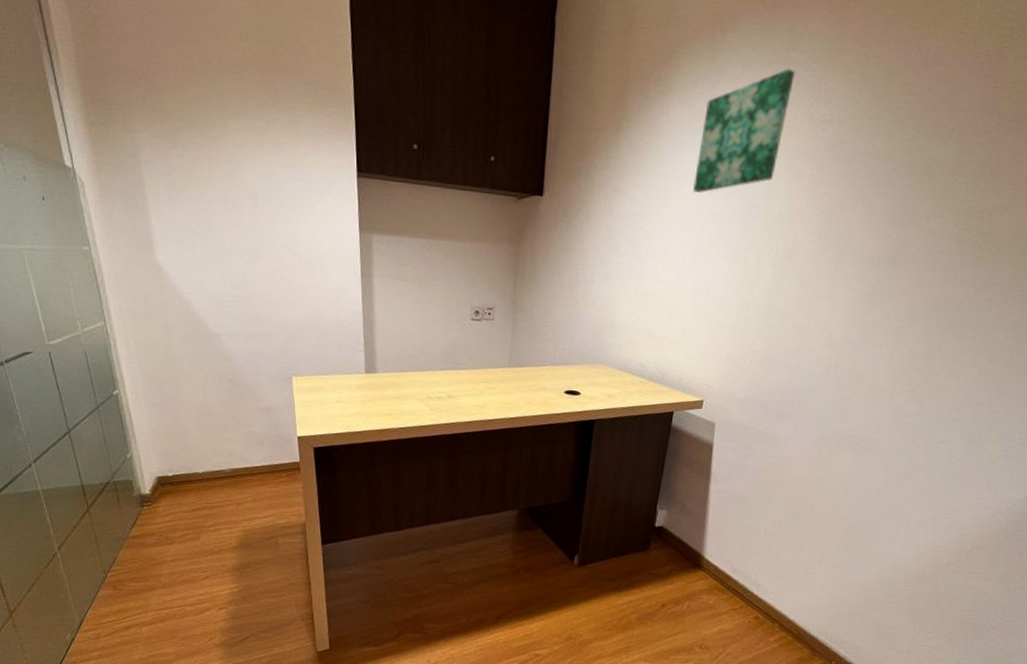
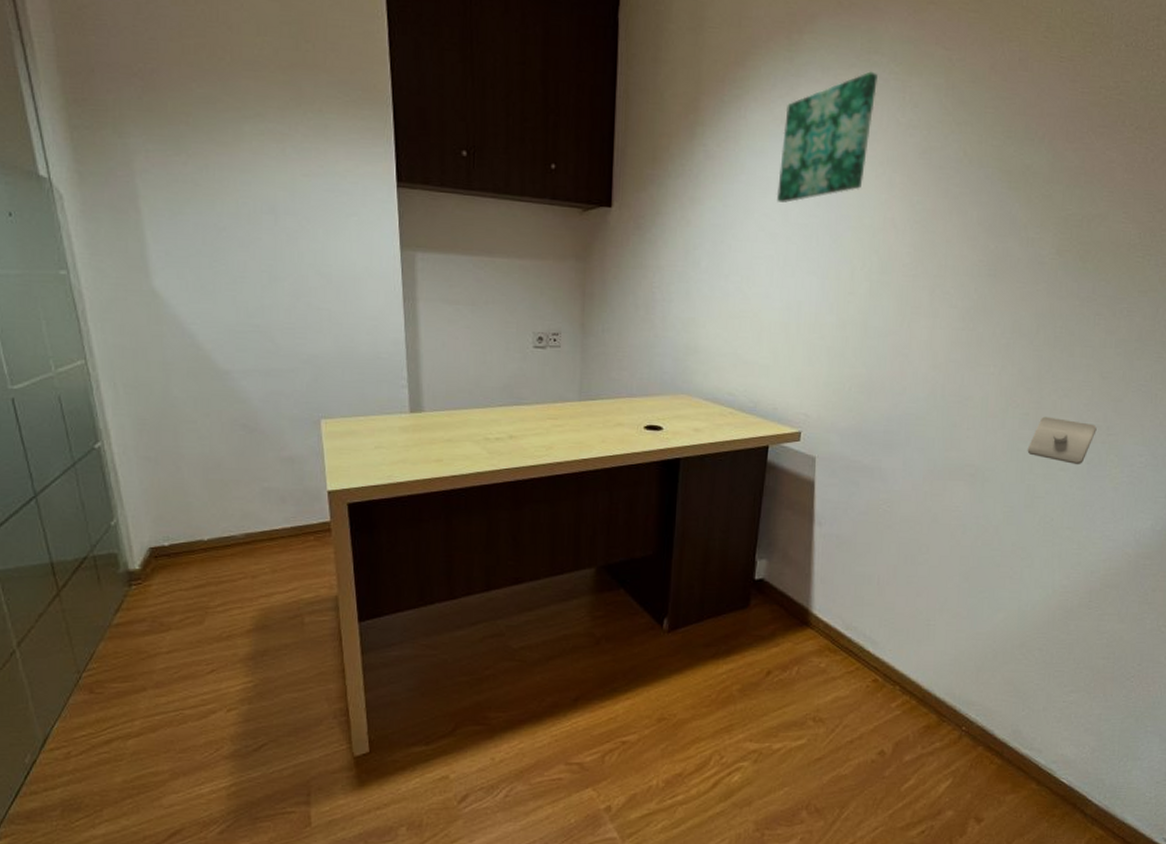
light switch: none [911,394,980,439] -> present [1027,416,1097,465]

